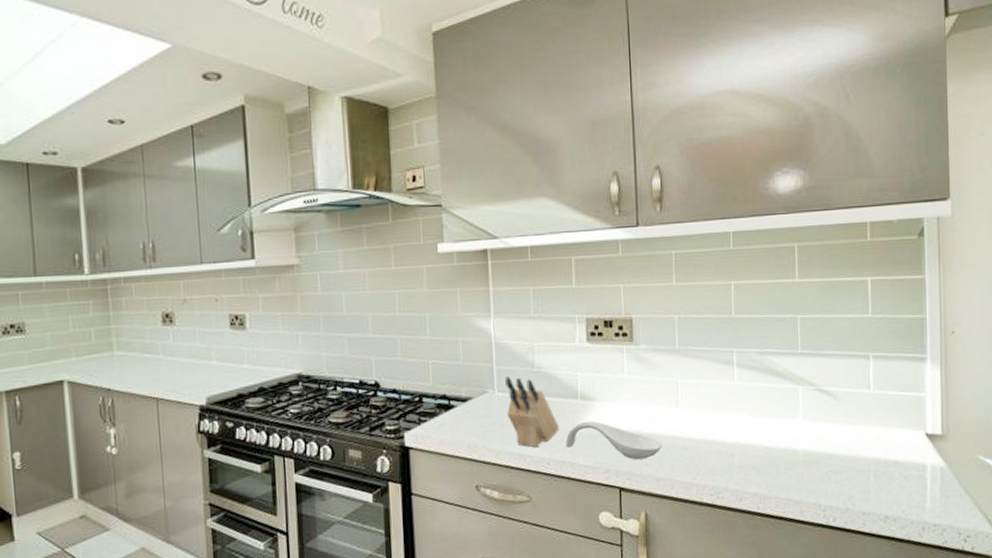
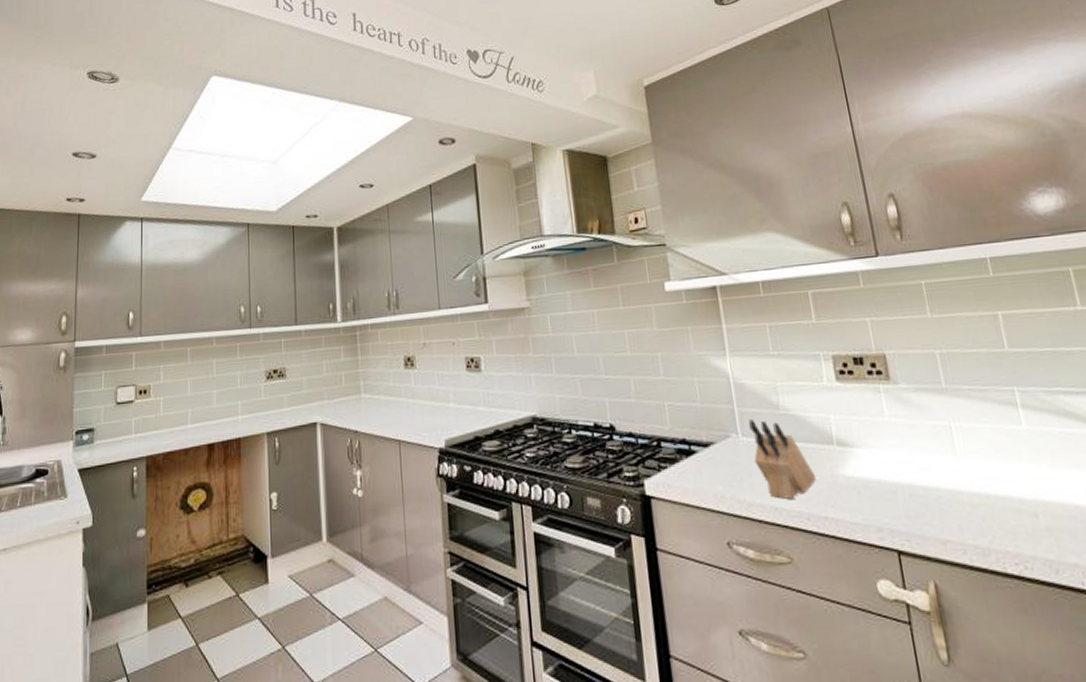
spoon rest: present [565,421,662,460] -> none [825,470,944,518]

